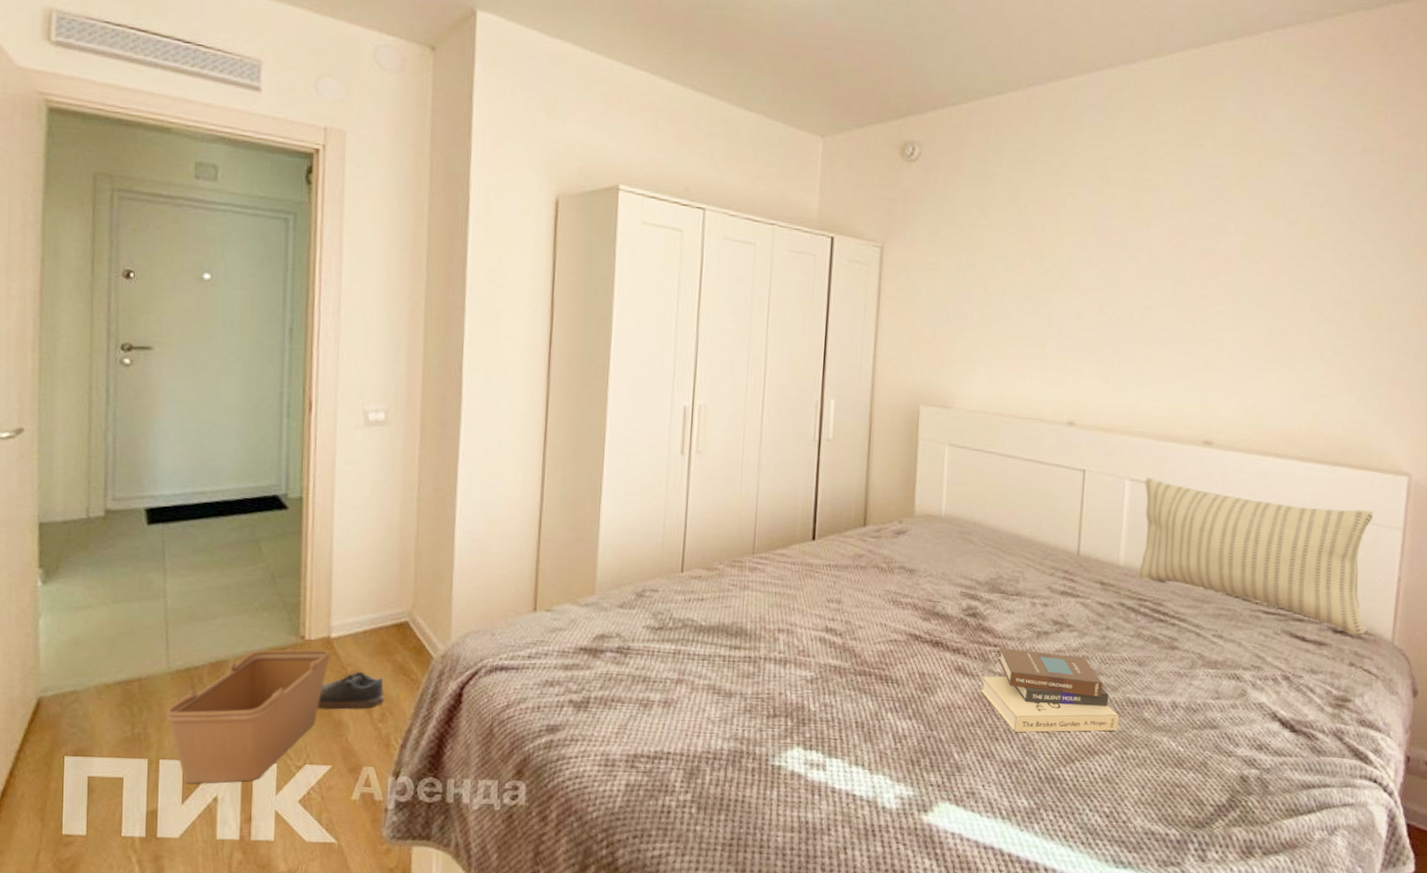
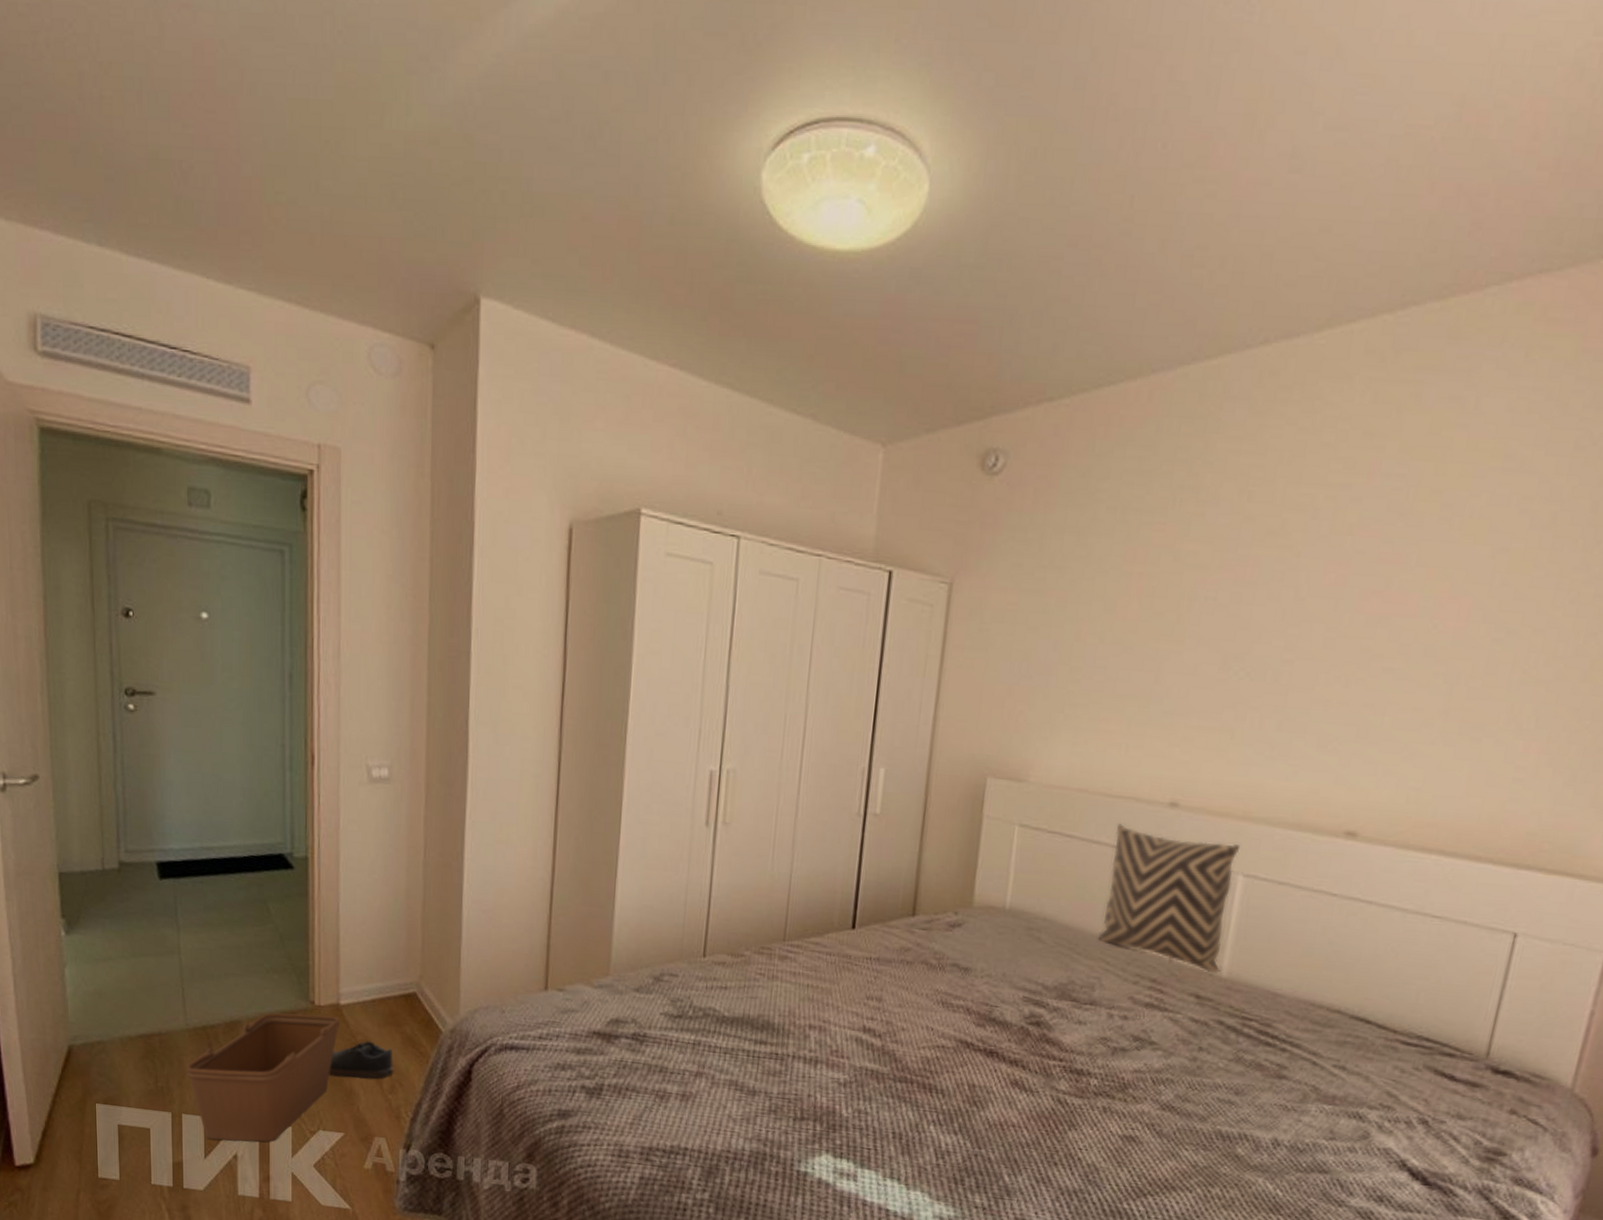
books: present [981,647,1119,733] -> none [1040,1062,1206,1166]
pillow: none [1018,441,1125,563] -> present [1098,823,1241,974]
pillow: present [1136,478,1374,636] -> none [1242,874,1567,1079]

